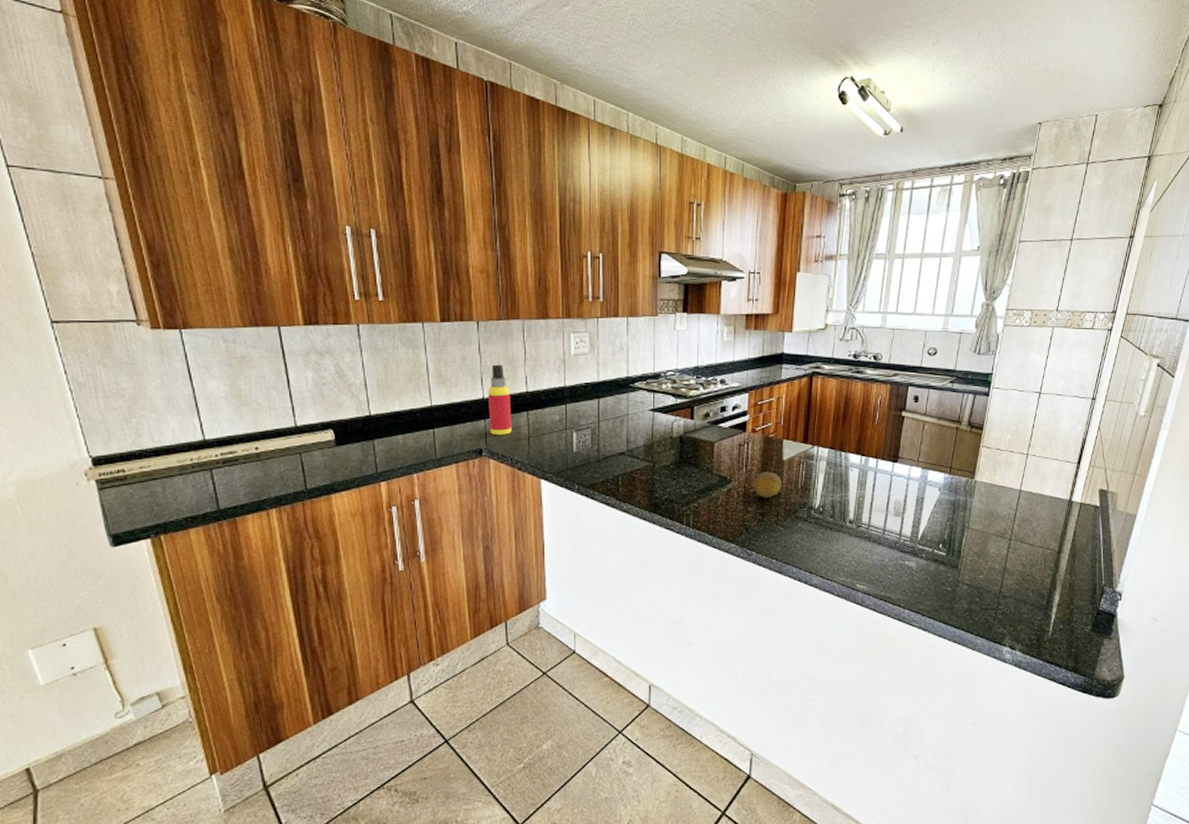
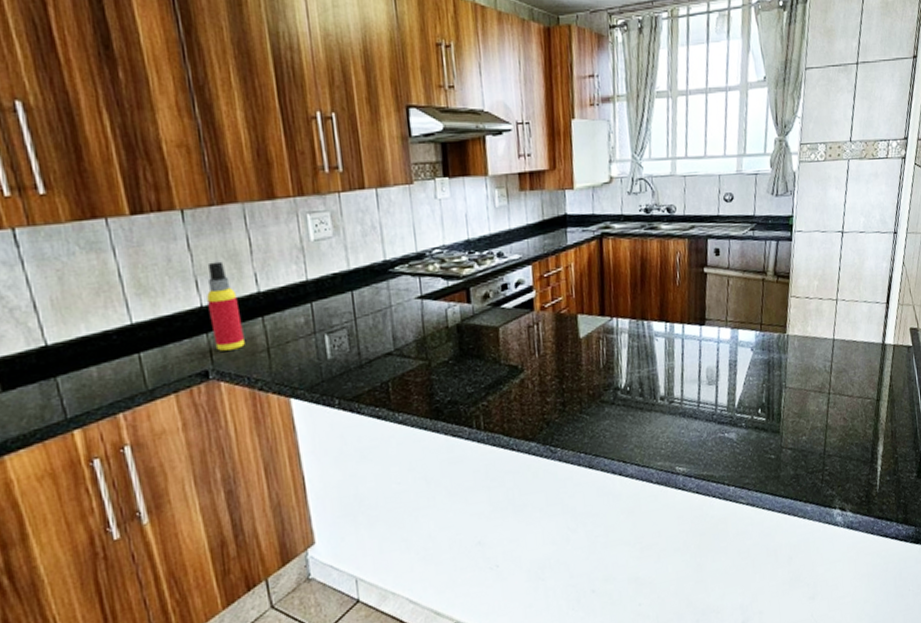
fruit: present [753,472,782,498] -> none [548,353,582,385]

